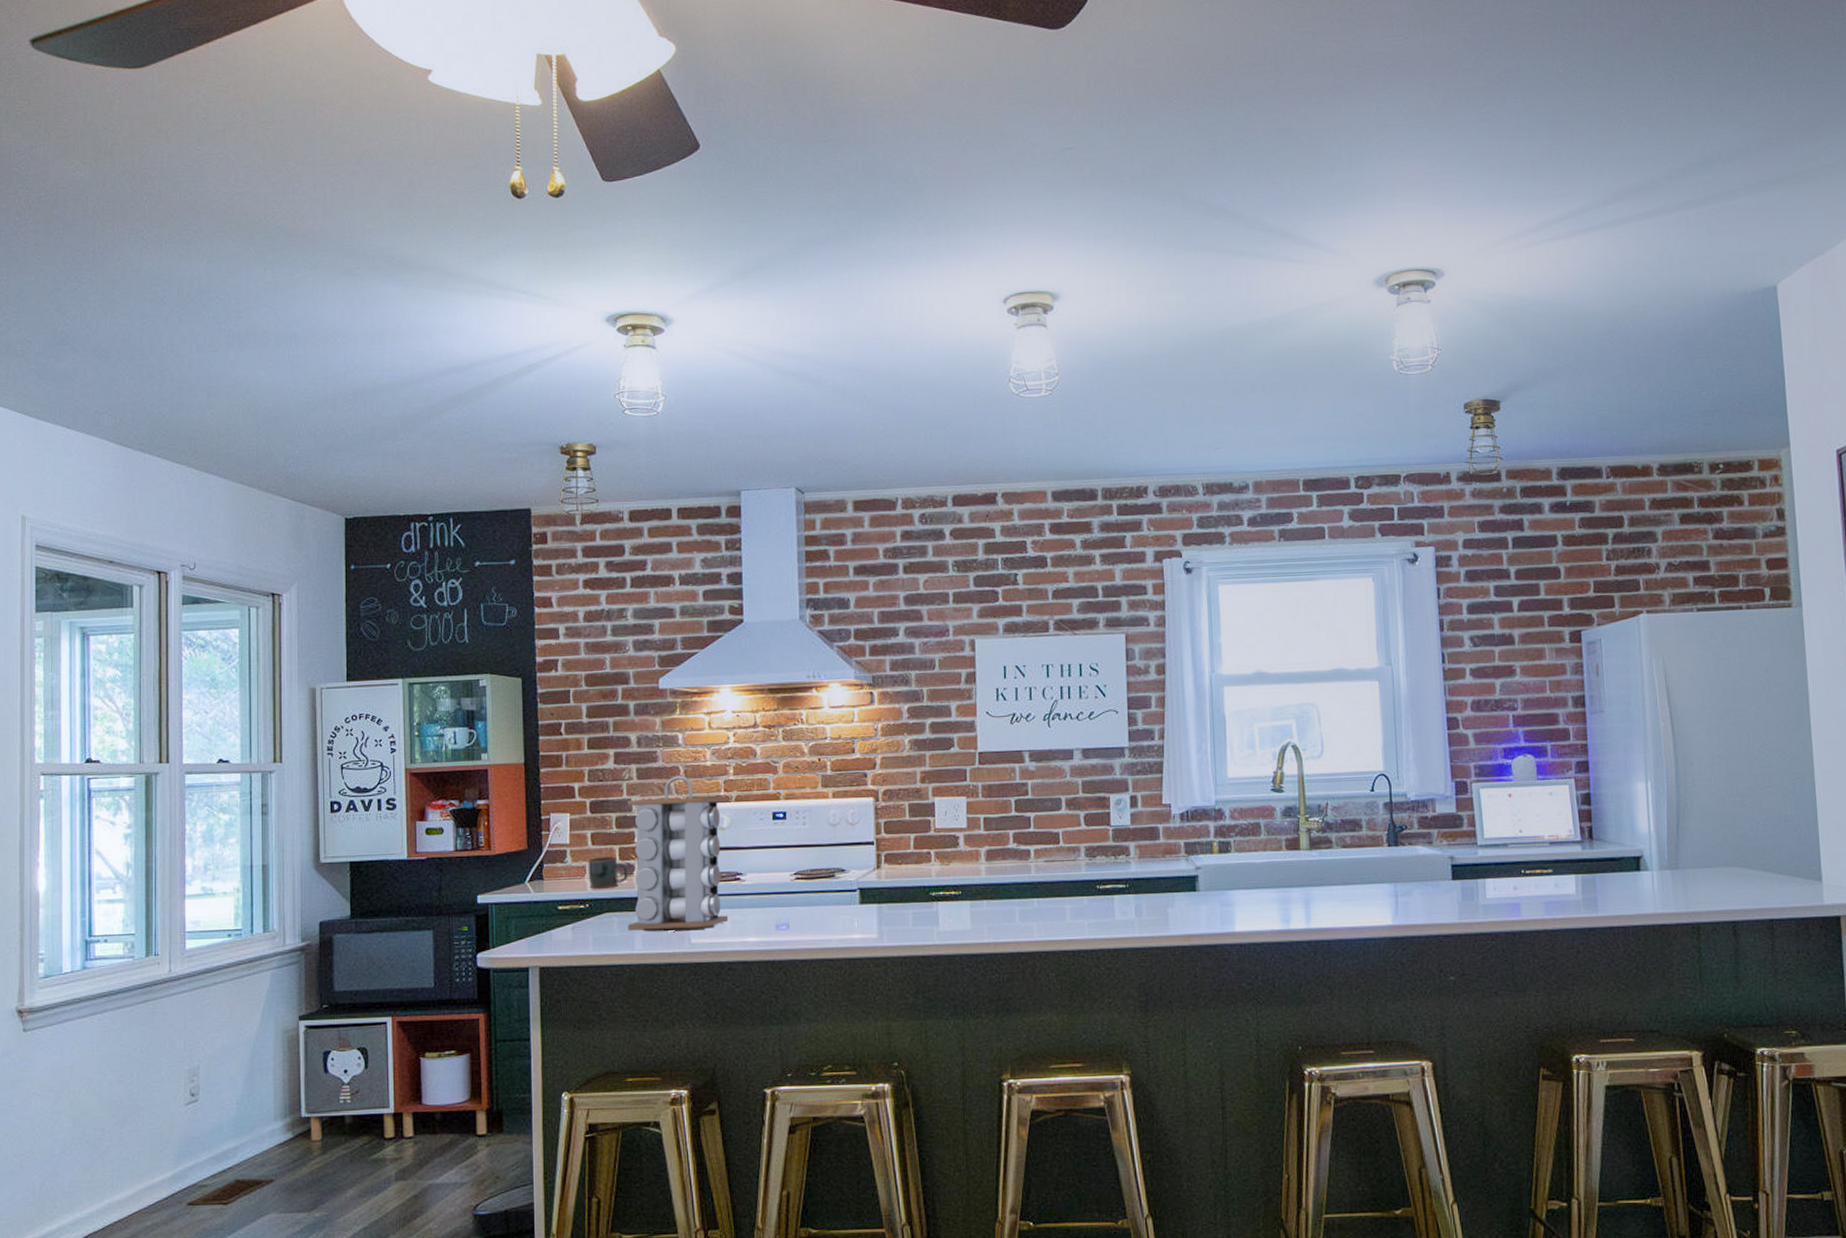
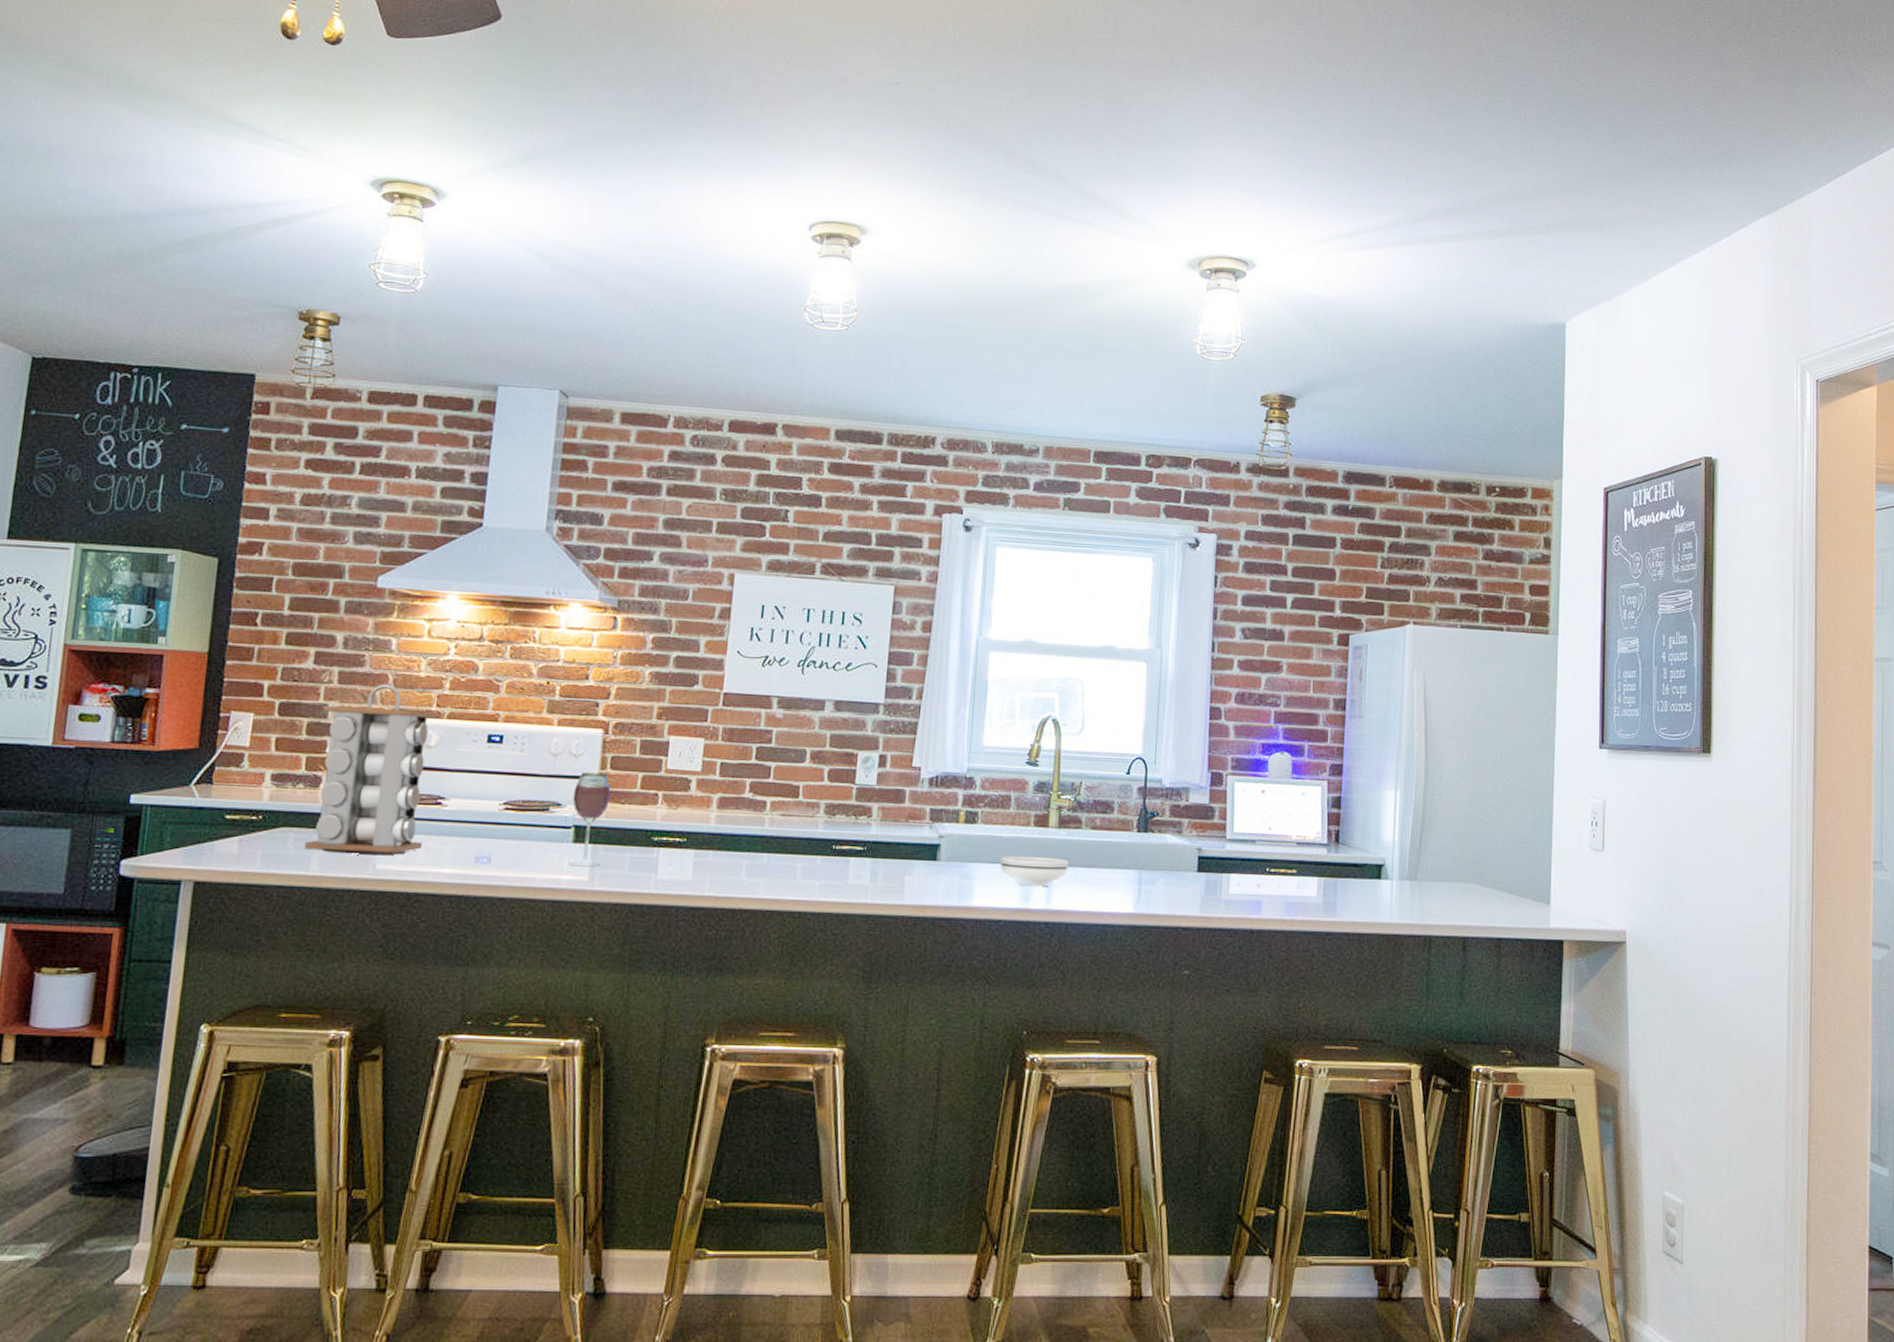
mug: present [588,856,628,890] -> none [266,764,314,801]
wineglass: none [854,837,888,926] -> present [568,772,611,867]
bowl: none [1256,878,1325,908] -> present [999,856,1070,887]

